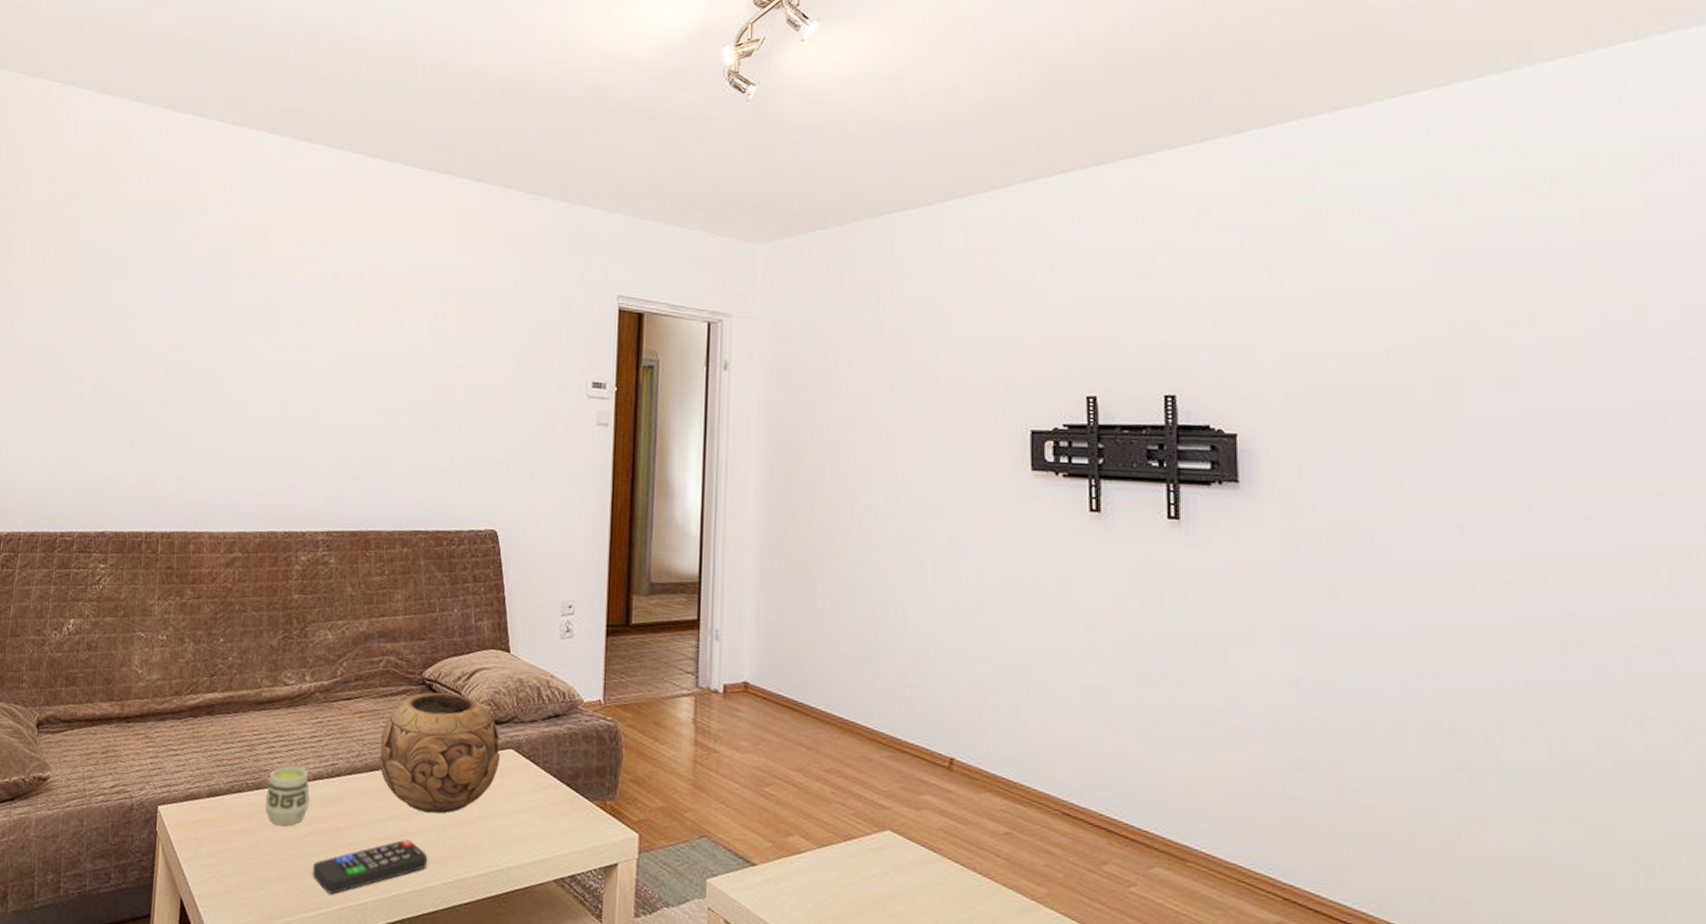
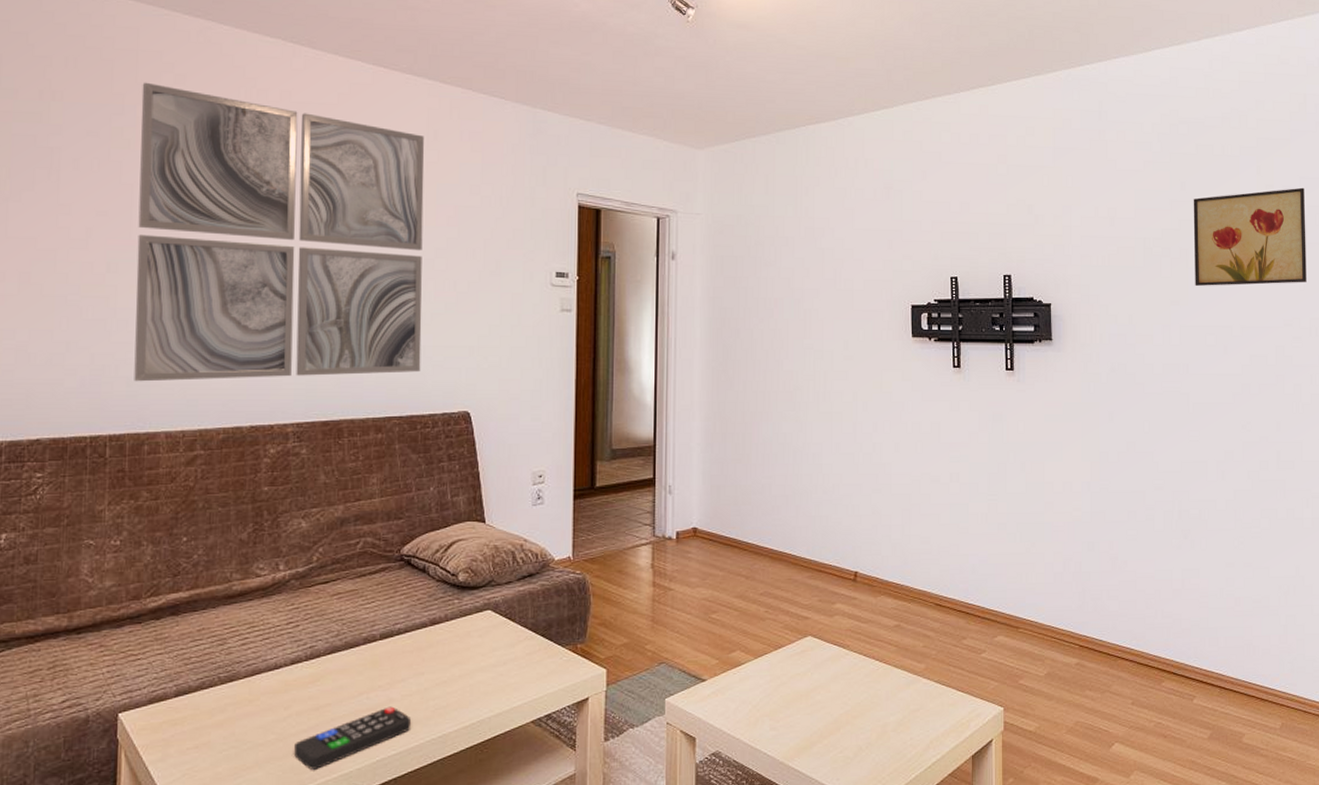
wall art: none [184,193,459,486] -> present [134,82,425,382]
cup: present [264,766,310,826] -> none [239,654,288,714]
decorative bowl: present [379,692,501,814] -> none [359,566,479,679]
wall art: none [1470,277,1679,417] -> present [1193,187,1307,286]

